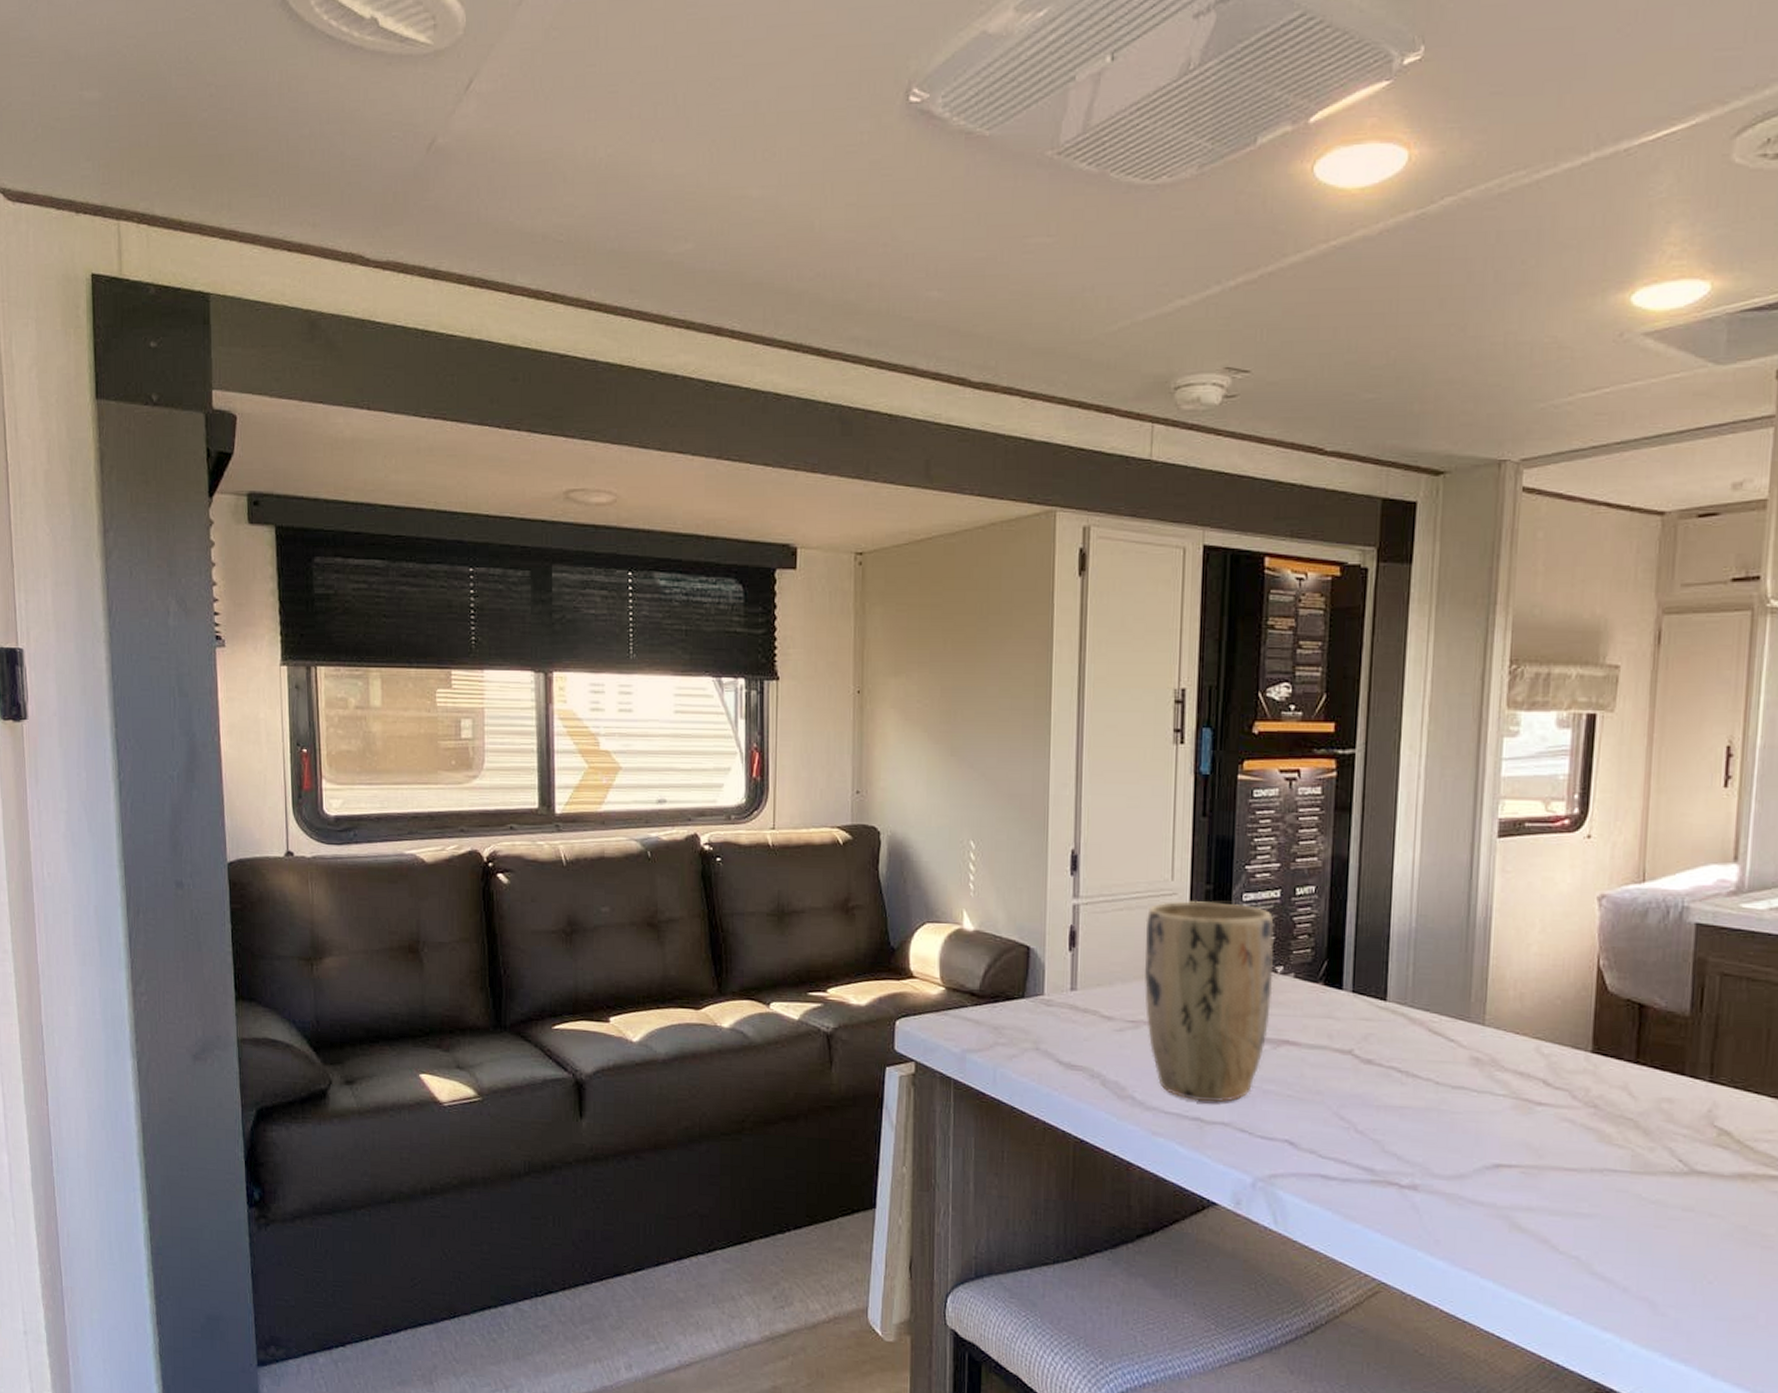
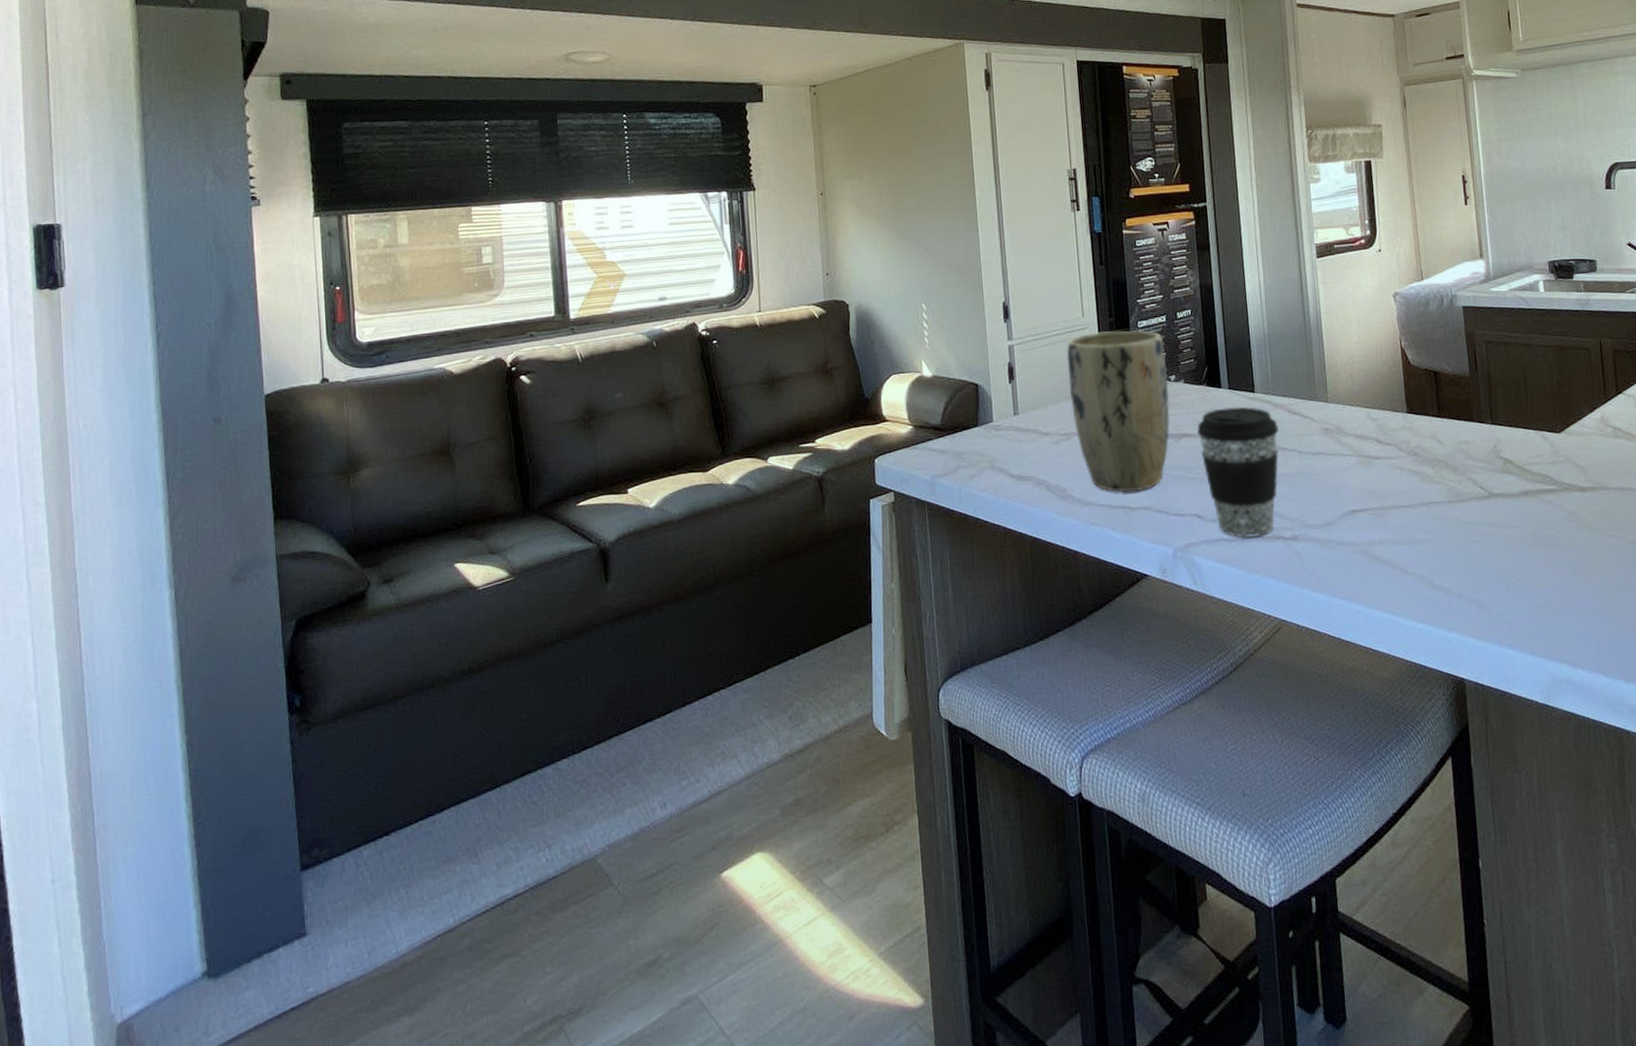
coffee cup: none [1303,1015,1412,1178] -> present [1197,406,1279,538]

